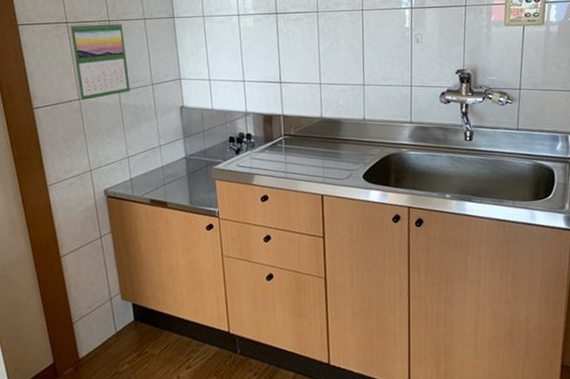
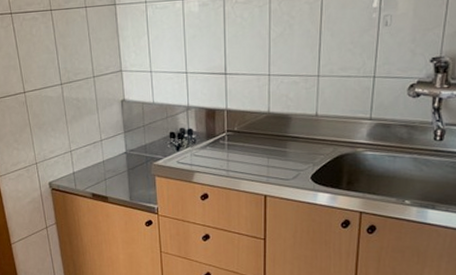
calendar: present [70,21,130,100] -> none [14,11,72,93]

